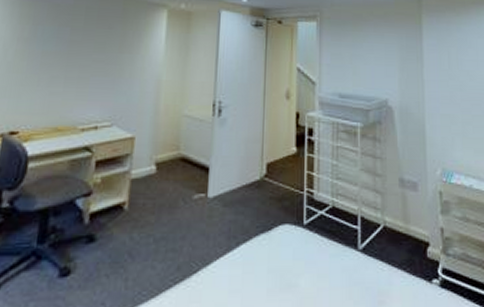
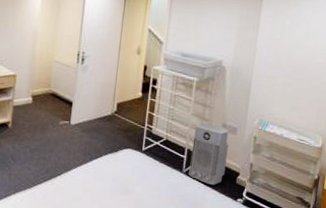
air purifier: none [366,180,411,264] -> present [189,123,229,186]

